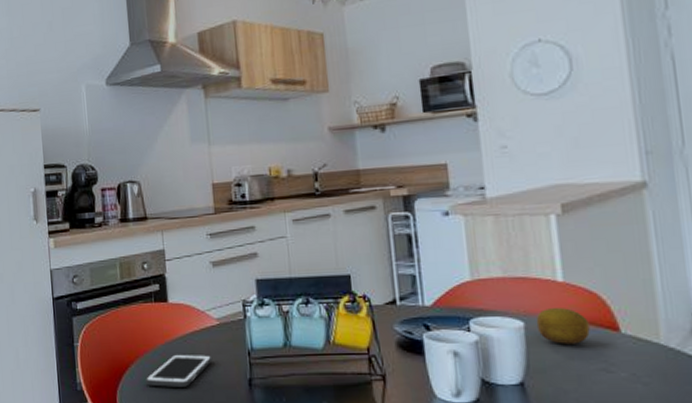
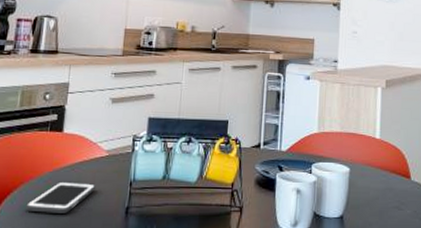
fruit: present [536,308,590,344] -> none [357,159,392,187]

